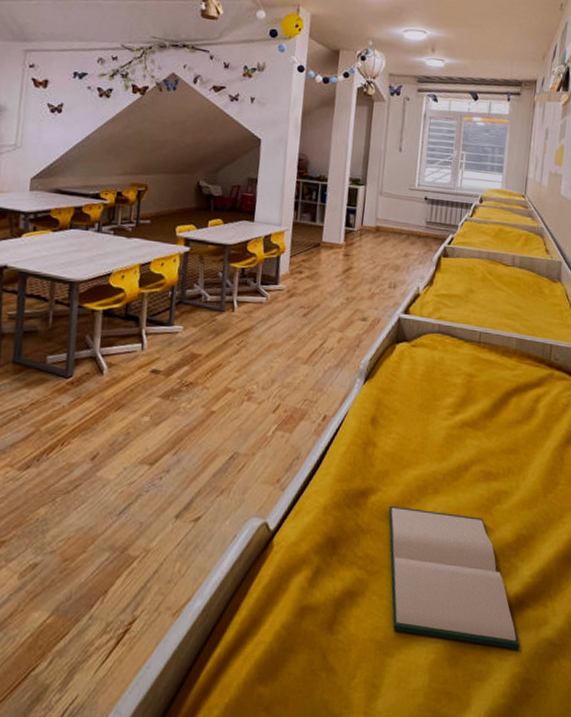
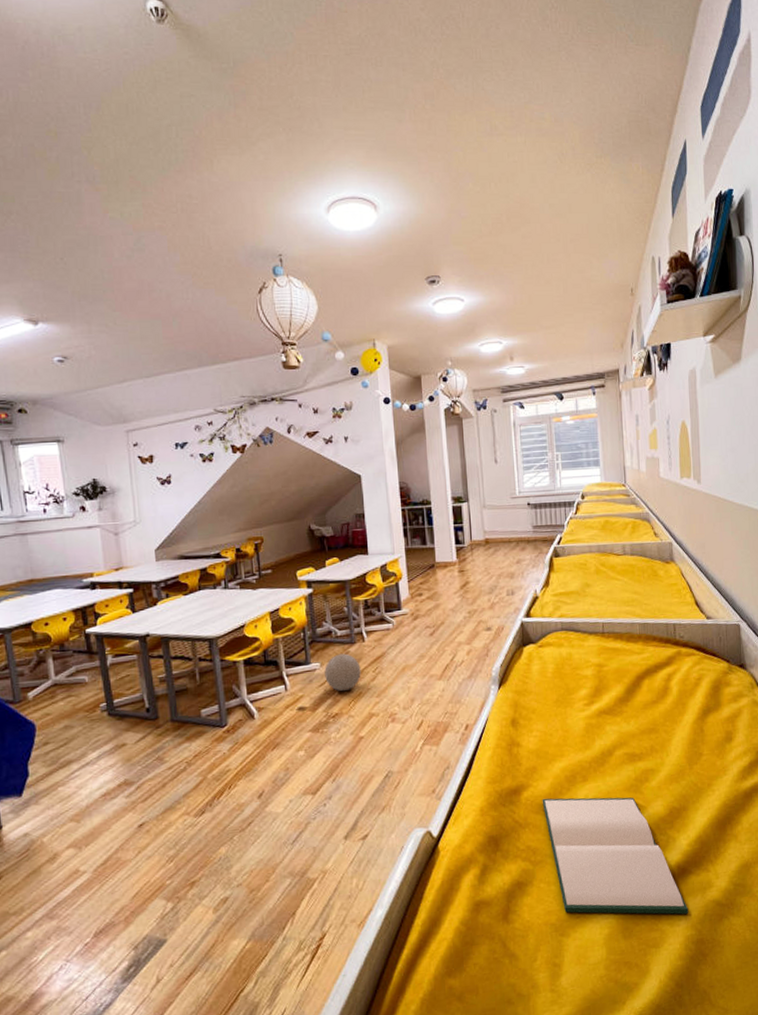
ball: none [186,320,226,361] -> present [324,653,361,692]

